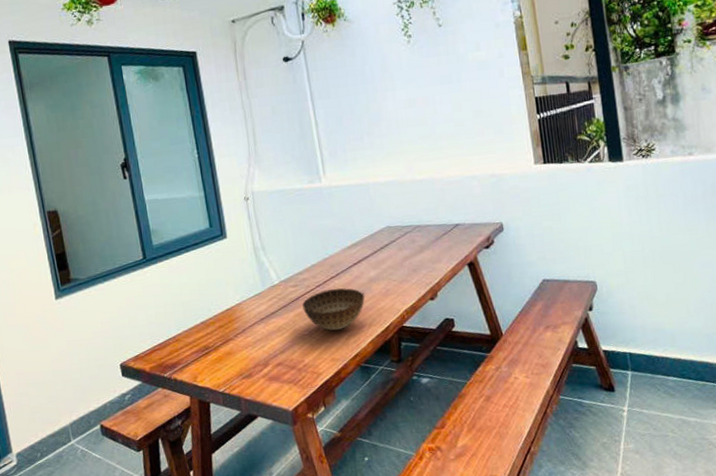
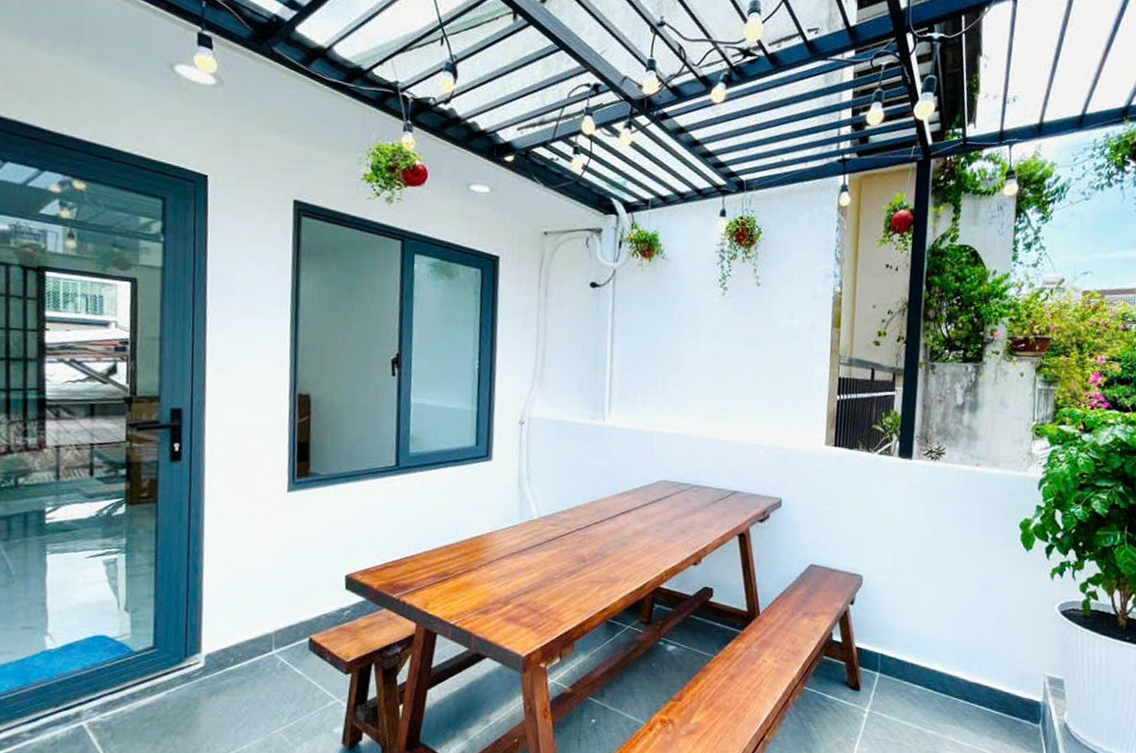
bowl: present [302,288,365,331] -> none [558,535,627,579]

